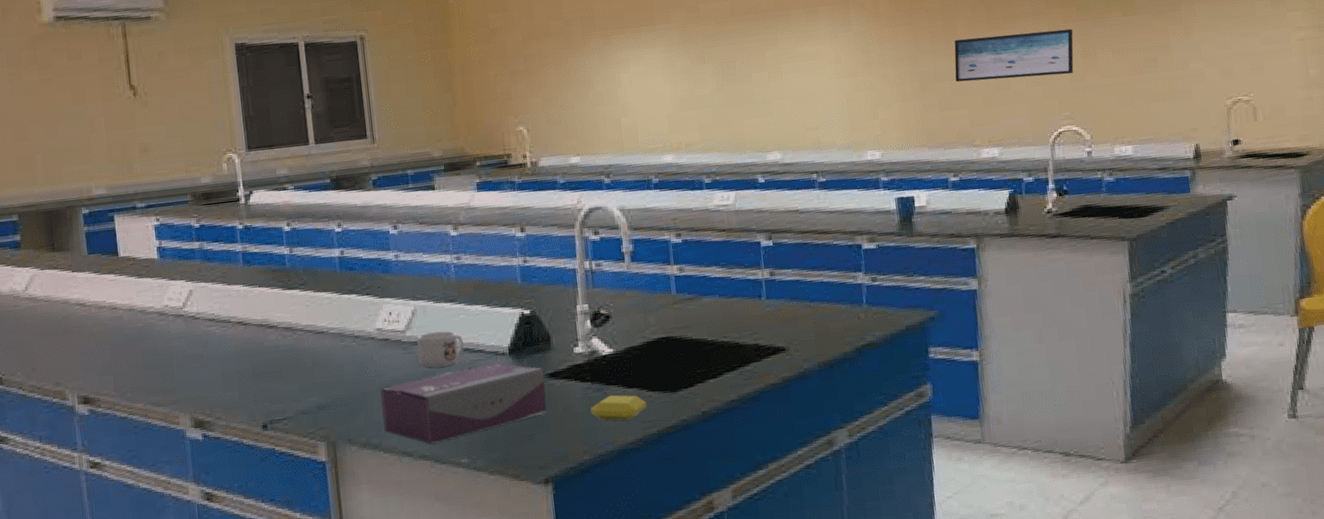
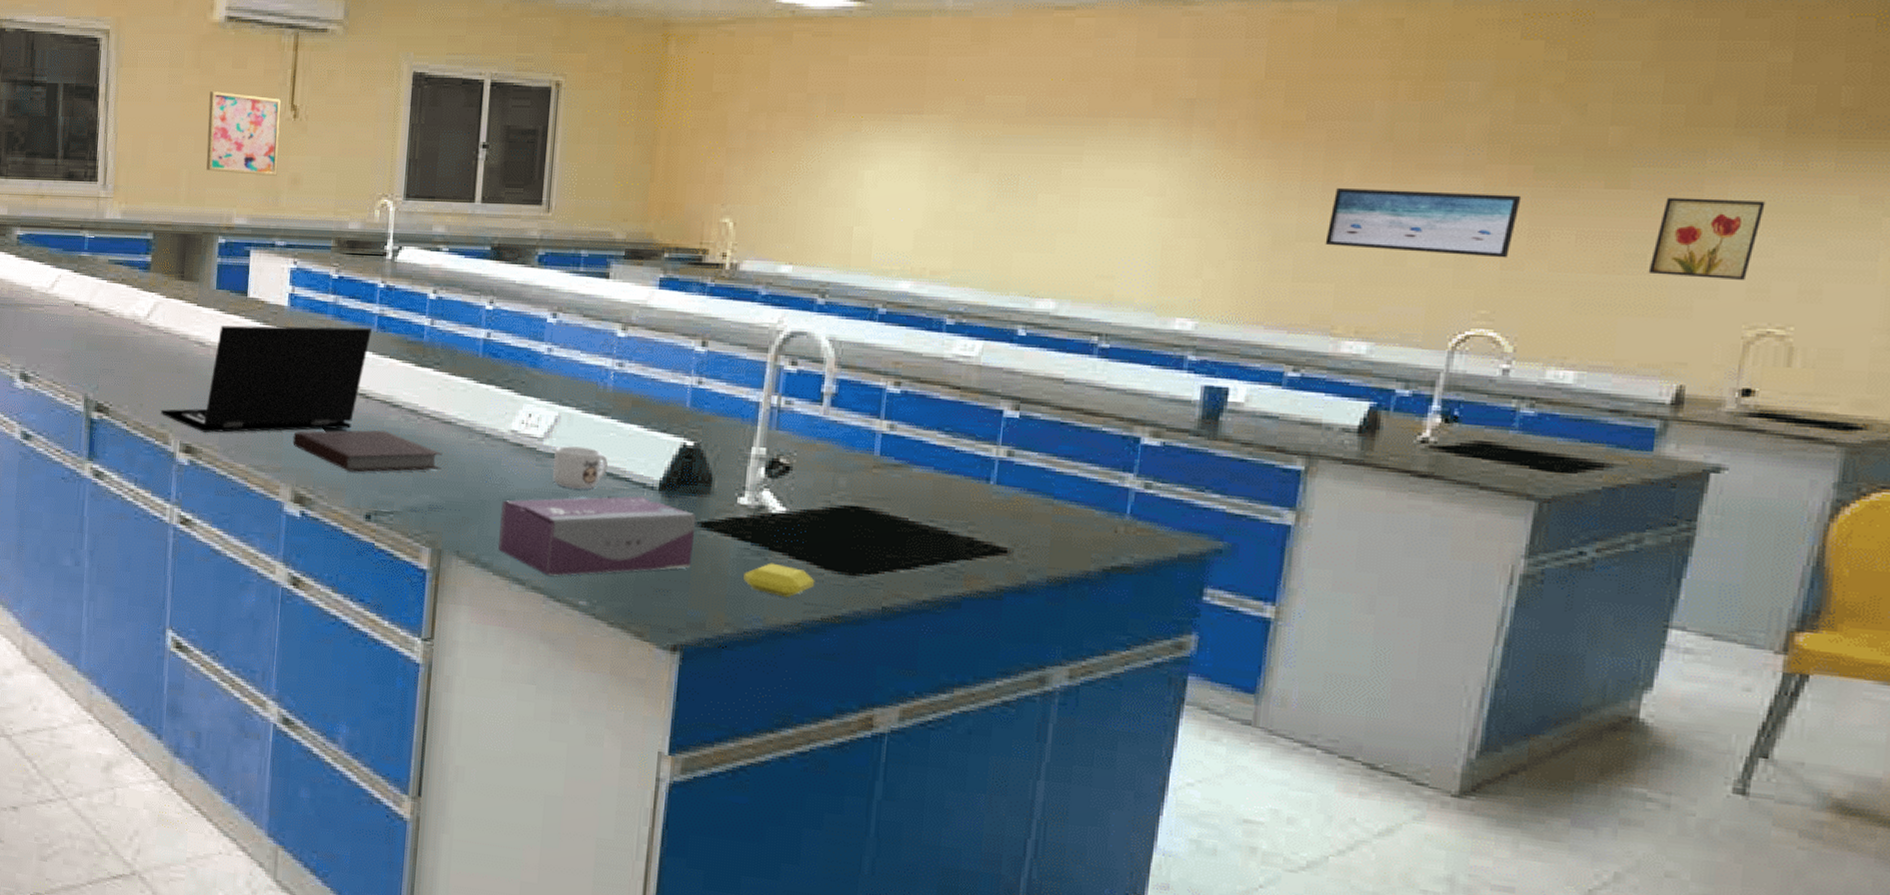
wall art: none [51,81,127,153] -> present [206,91,281,176]
laptop: none [53,265,239,383] -> present [160,325,372,433]
notebook: none [183,349,322,391] -> present [293,430,443,473]
wall art: none [1160,12,1219,71] -> present [1648,197,1766,280]

